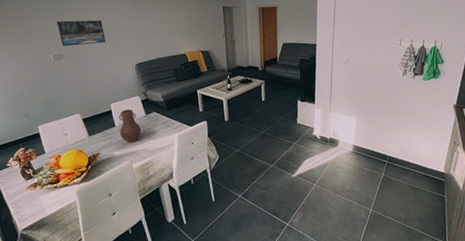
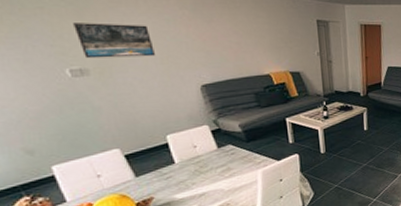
vase: present [118,109,142,143] -> none [179,141,213,183]

